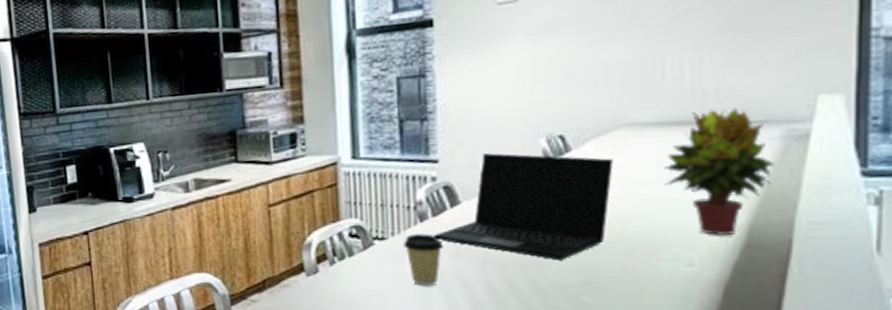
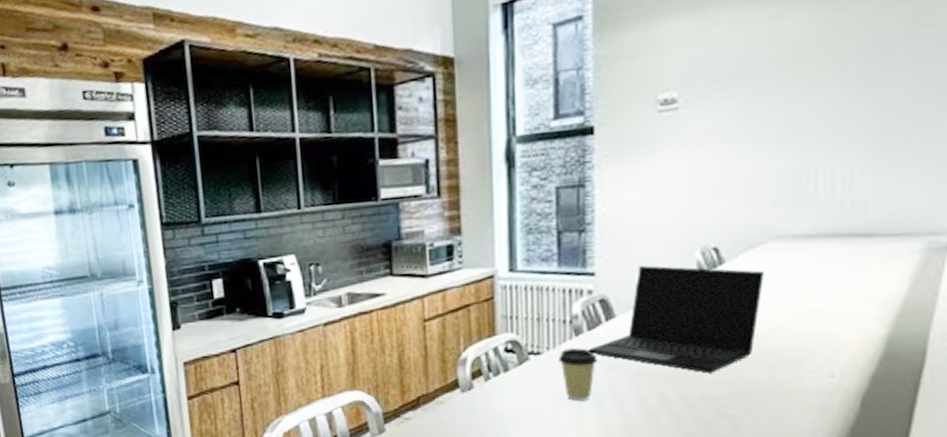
potted plant: present [664,108,775,235] -> none [812,220,915,347]

